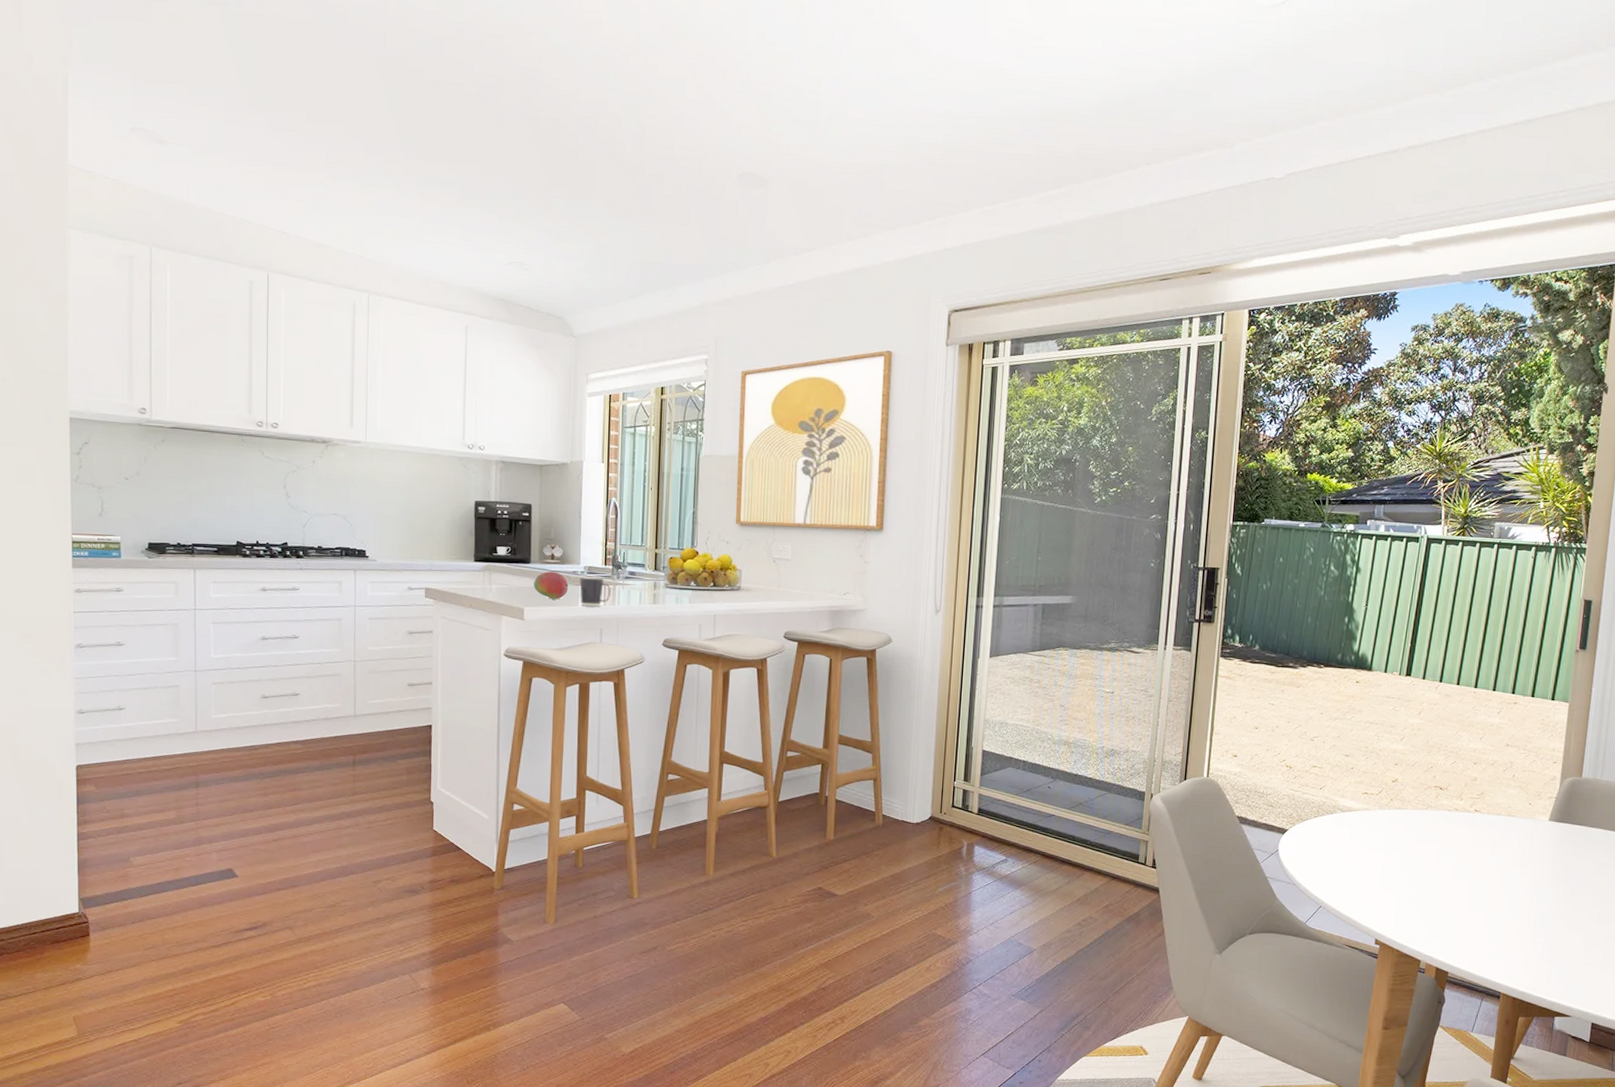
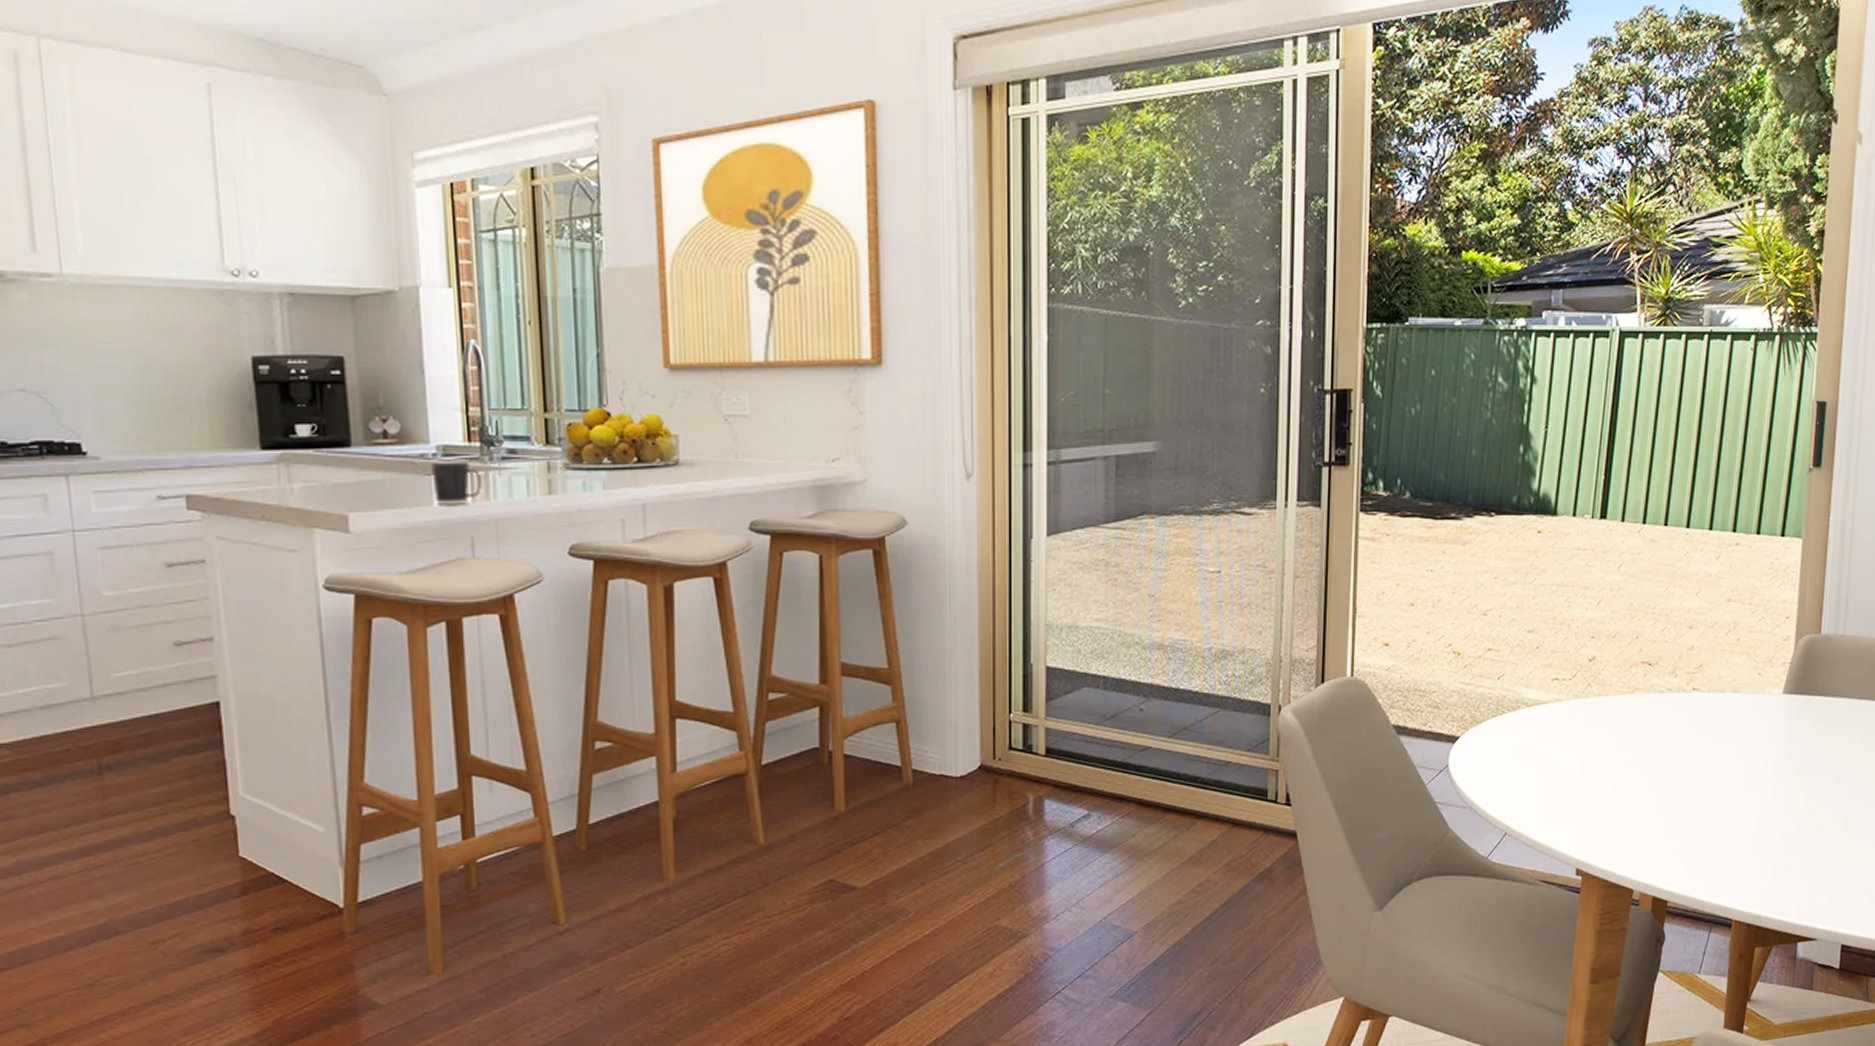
fruit: present [534,571,569,600] -> none [359,457,415,499]

